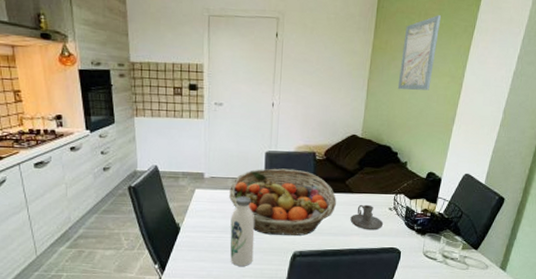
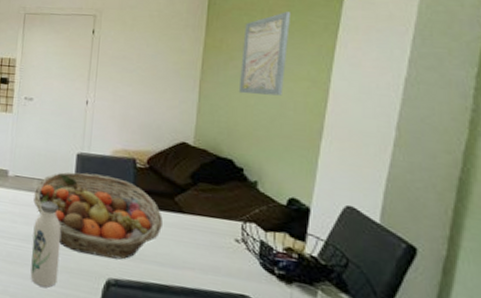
candle holder: present [350,204,384,231] -> none [181,229,229,267]

